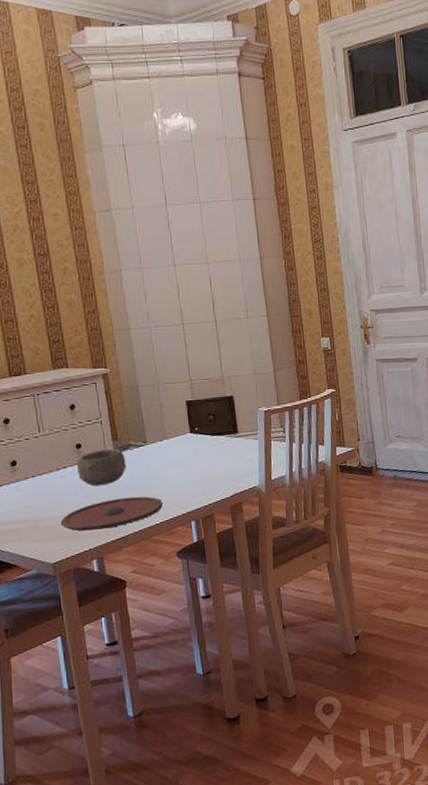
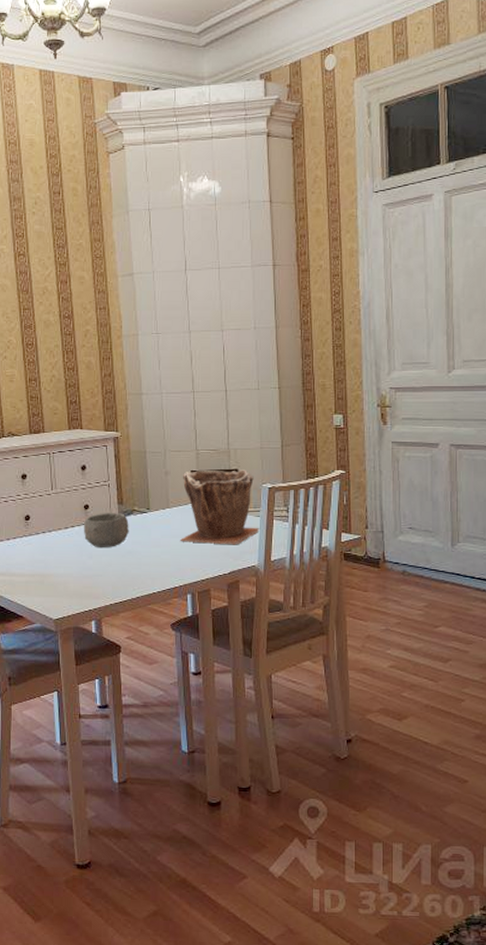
plate: present [60,496,163,531] -> none [65,562,161,591]
plant pot: none [178,396,259,471] -> present [180,470,260,545]

